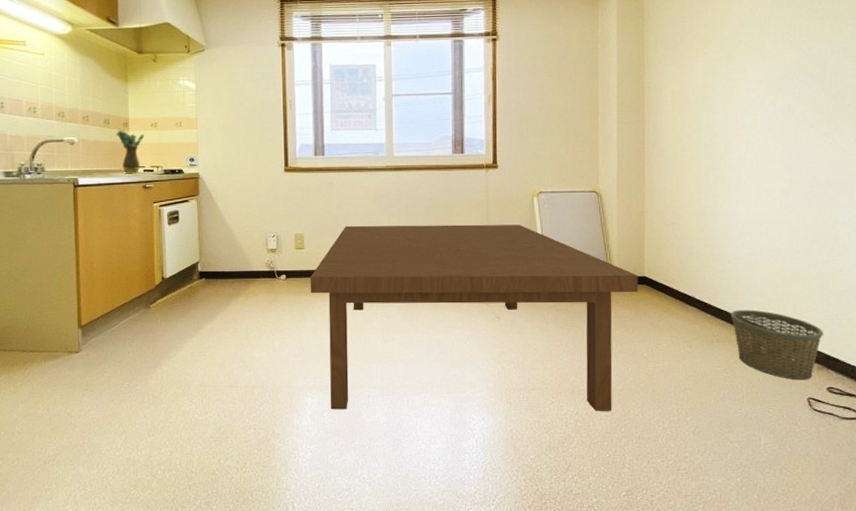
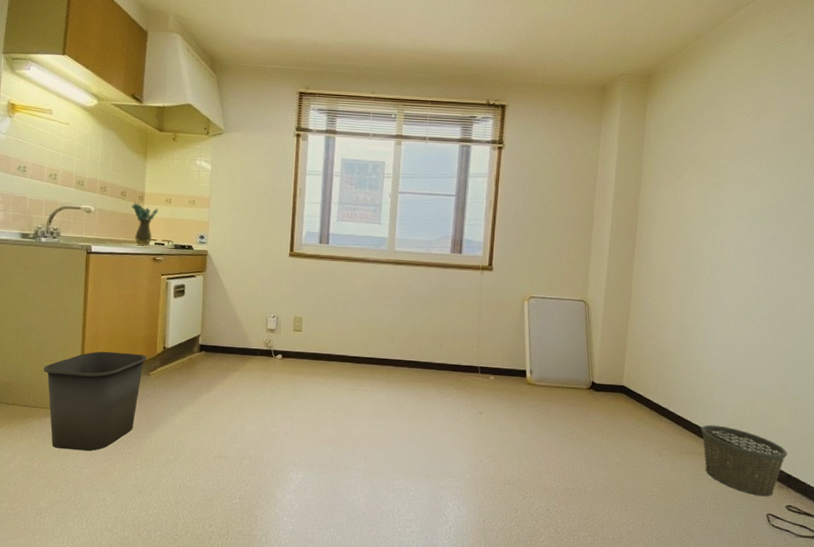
waste bin: none [39,286,145,393] -> present [43,351,147,451]
coffee table: present [310,224,638,411] -> none [304,313,617,511]

